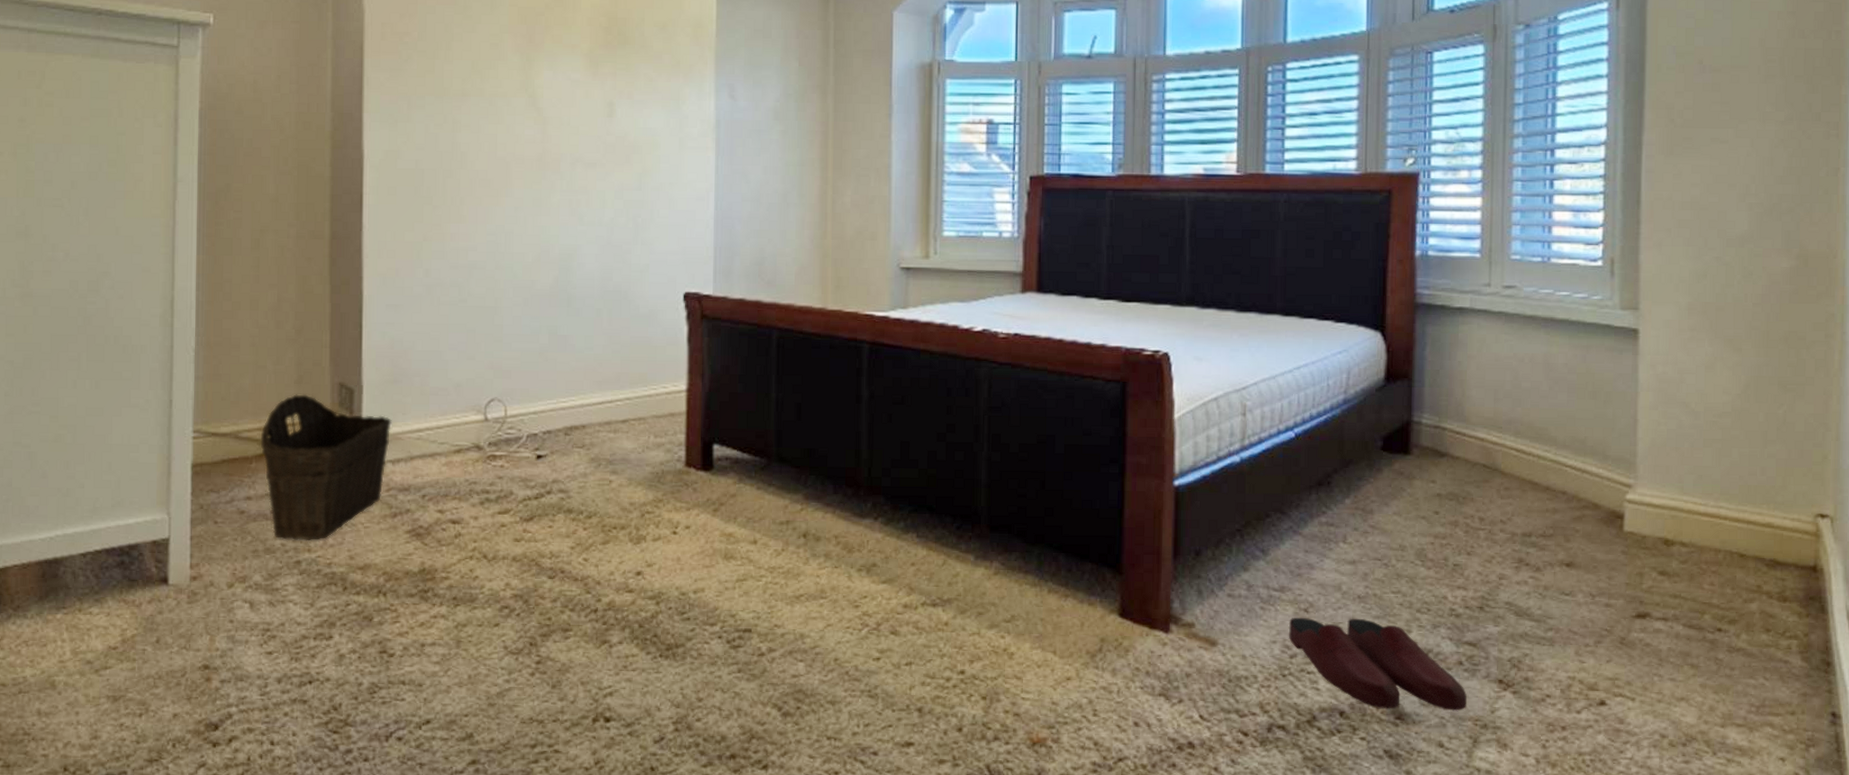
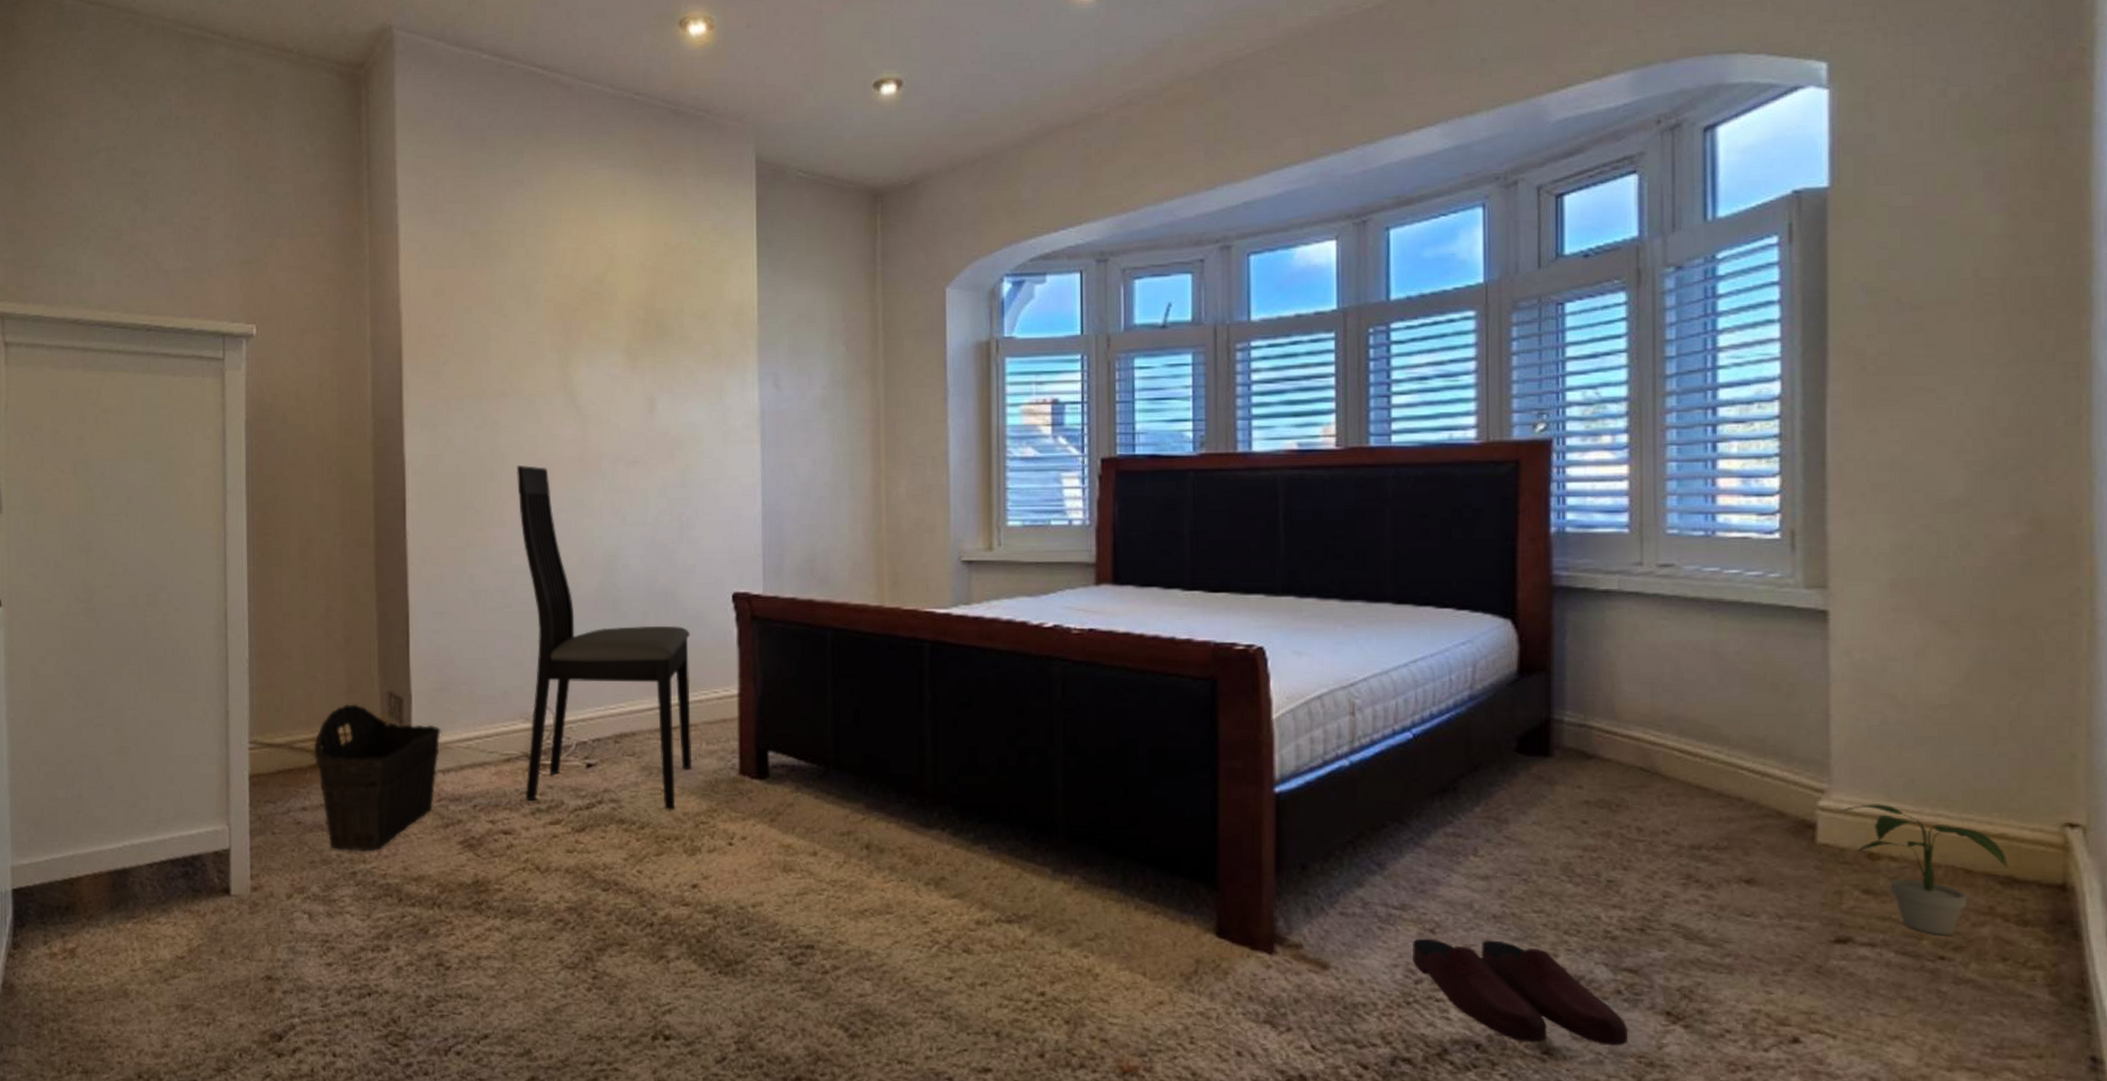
chair: none [474,163,643,500] -> present [516,465,692,810]
potted plant: none [1643,497,1774,611] -> present [1840,804,2009,936]

